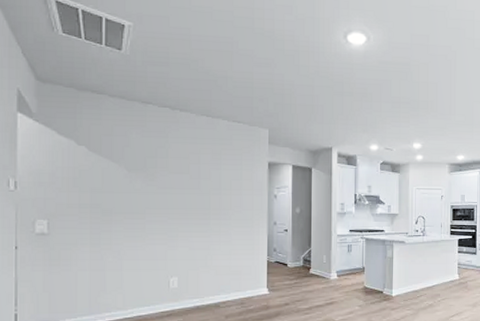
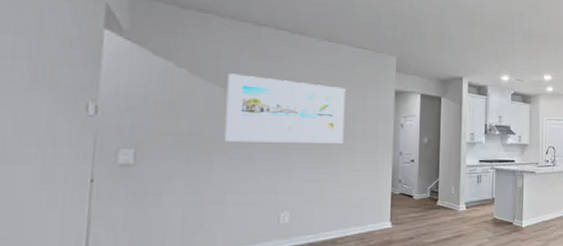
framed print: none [119,150,223,214] -> present [224,73,346,144]

